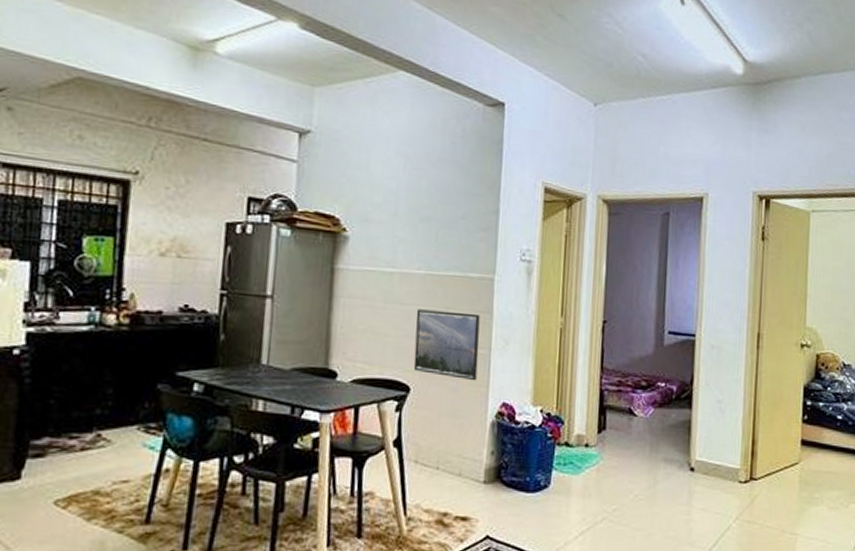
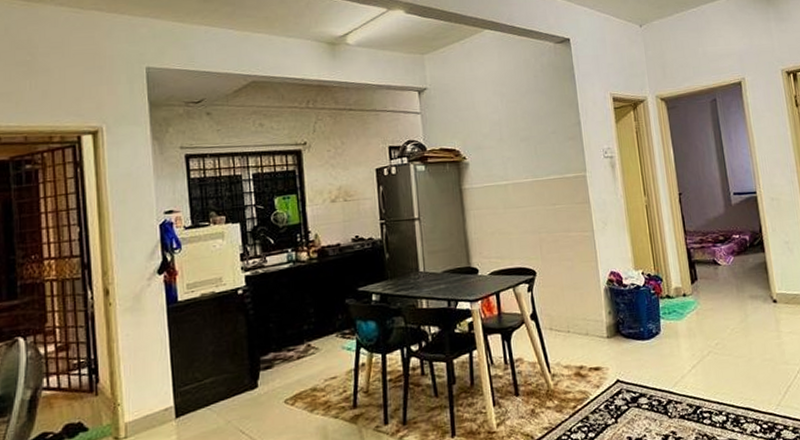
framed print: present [413,309,480,381] -> none [530,205,587,259]

